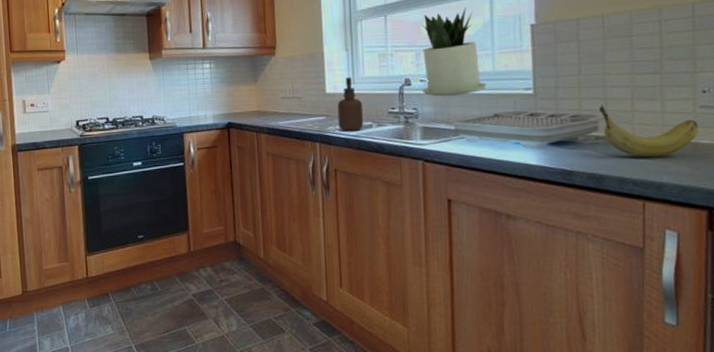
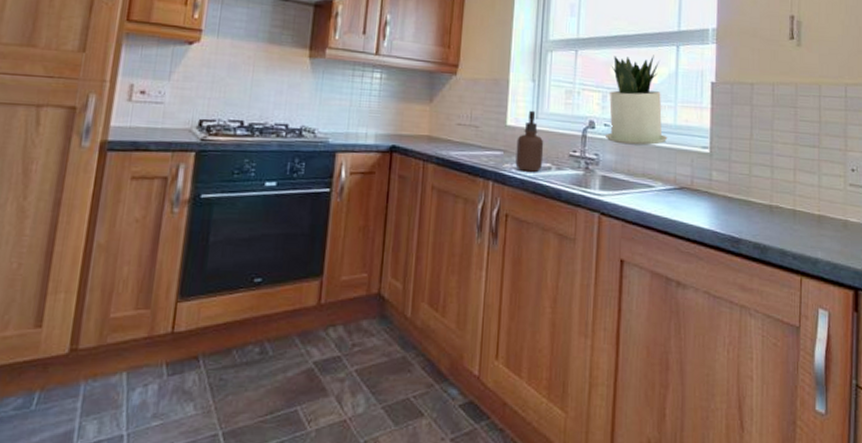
dish rack: present [449,110,606,150] -> none [629,167,772,213]
fruit: present [600,104,698,158] -> none [767,171,848,232]

